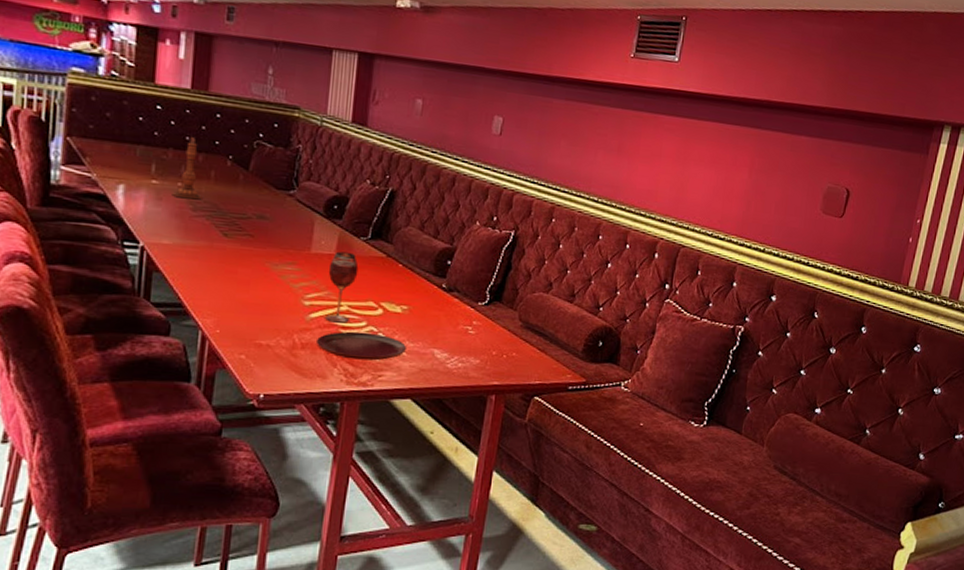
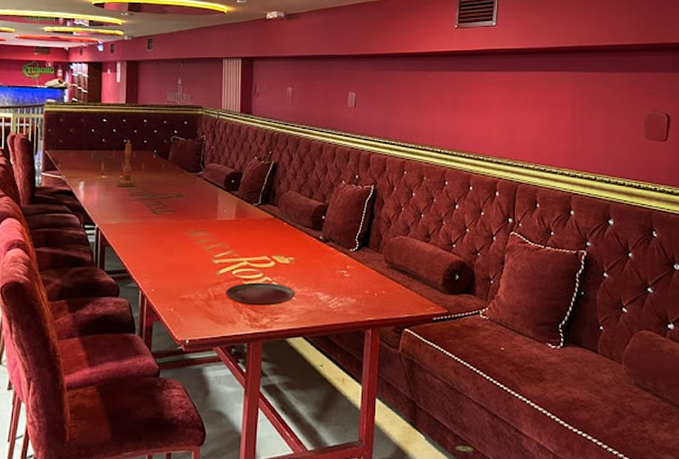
wineglass: present [325,251,359,323] -> none [231,217,253,276]

